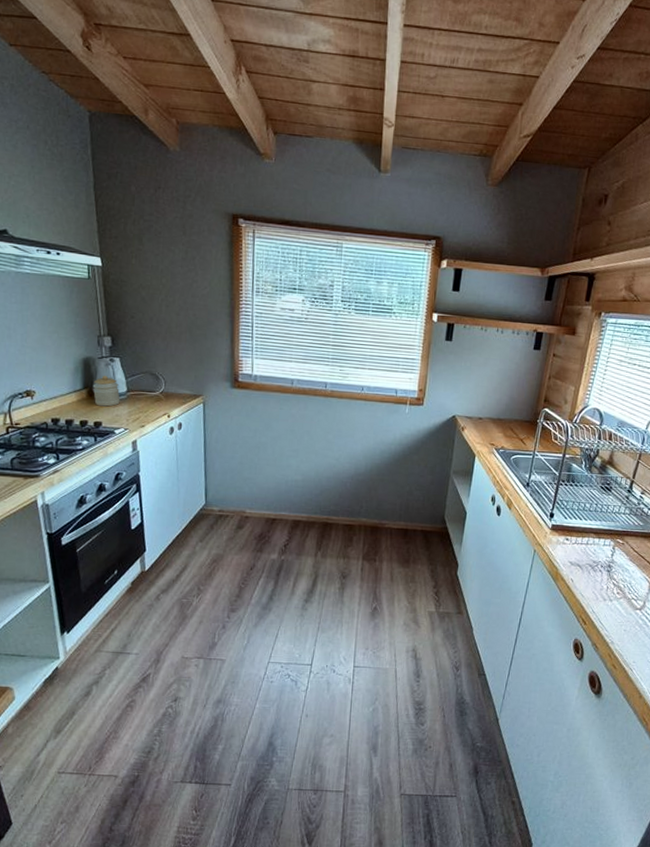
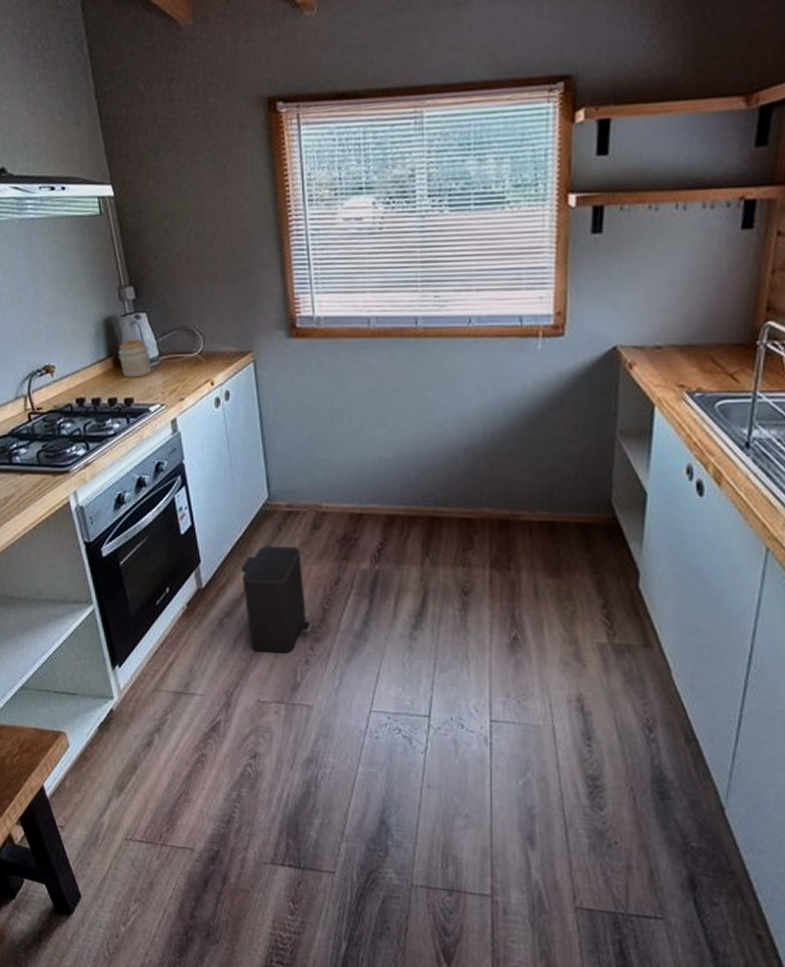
pedal bin: none [178,540,231,621] -> present [242,546,313,653]

